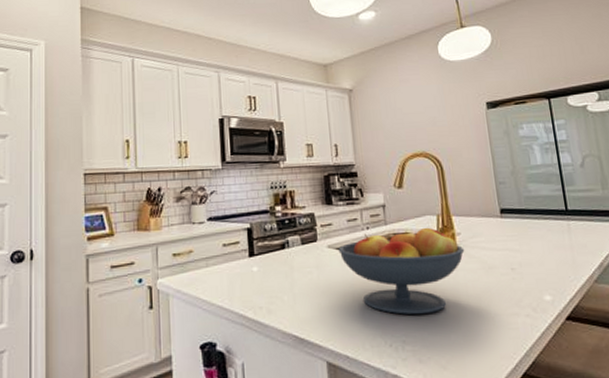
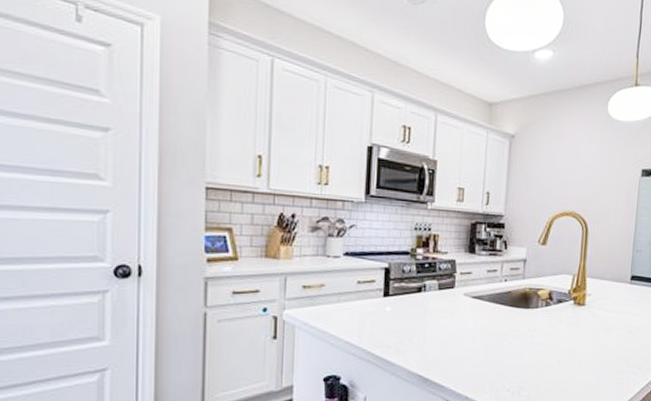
fruit bowl: present [338,227,465,315] -> none [474,285,592,365]

